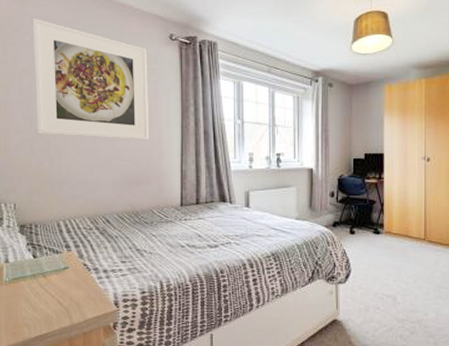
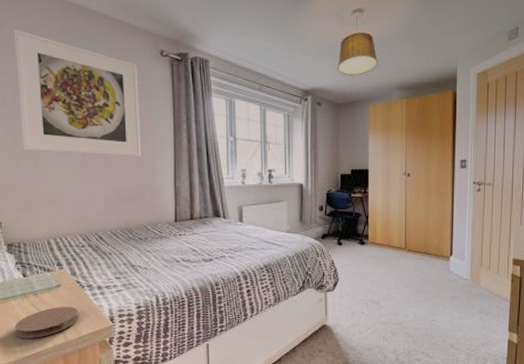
coaster: none [24,289,84,320] -> present [15,307,78,339]

